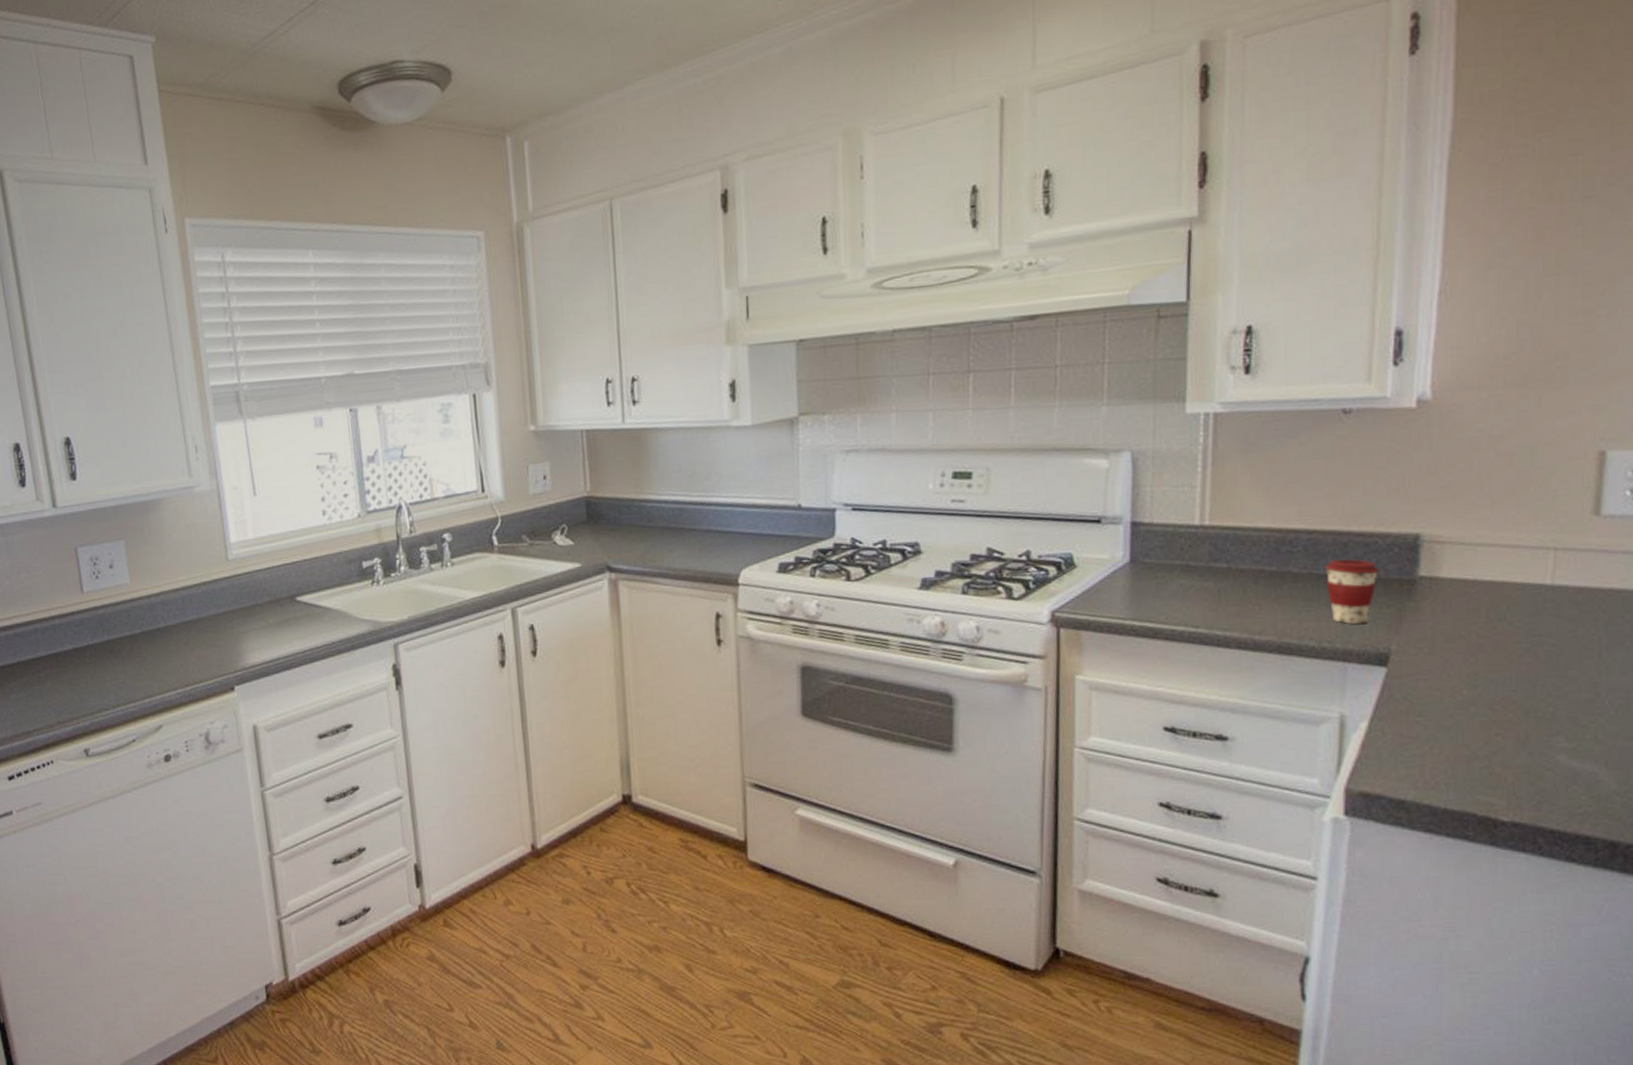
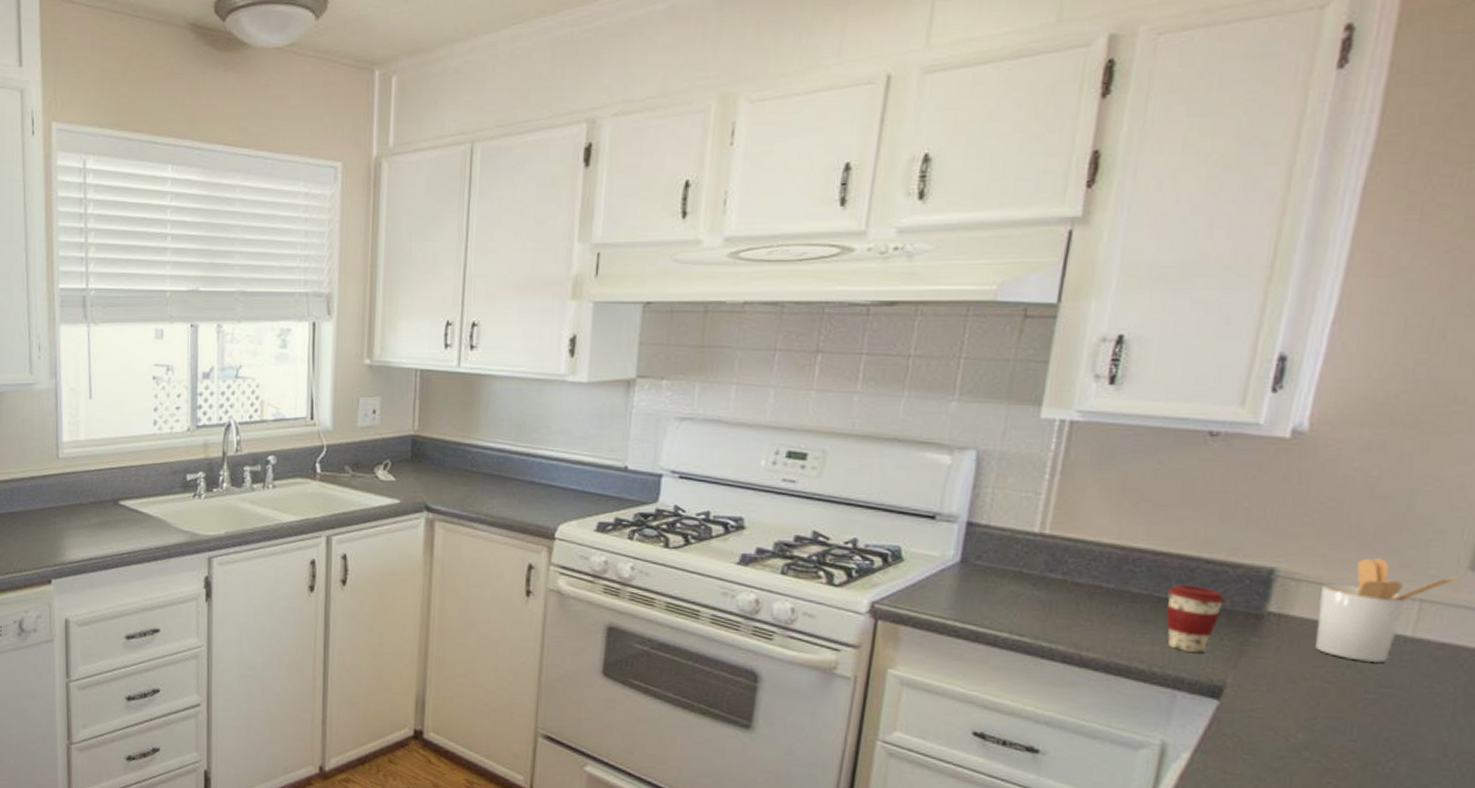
utensil holder: none [1463,513,1585,615] -> present [1315,558,1459,664]

